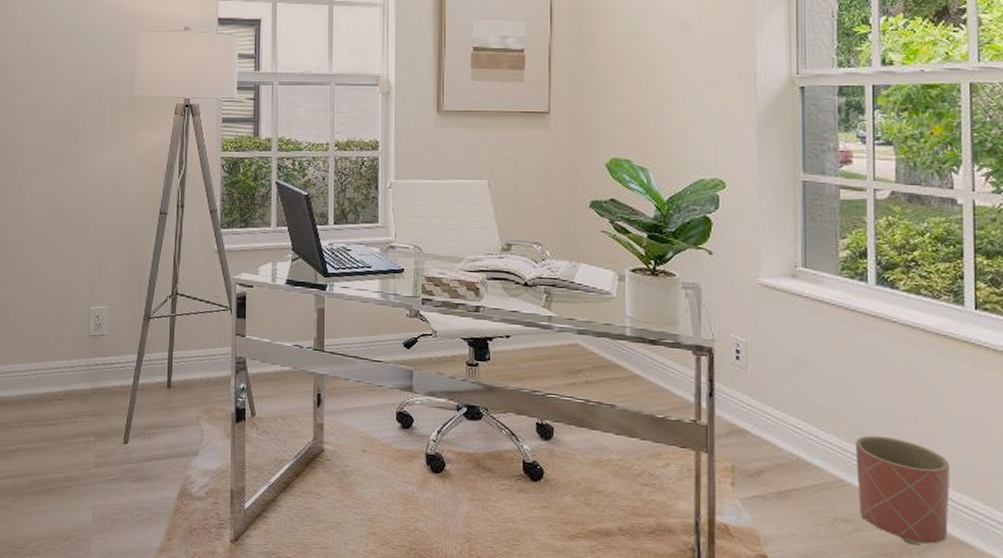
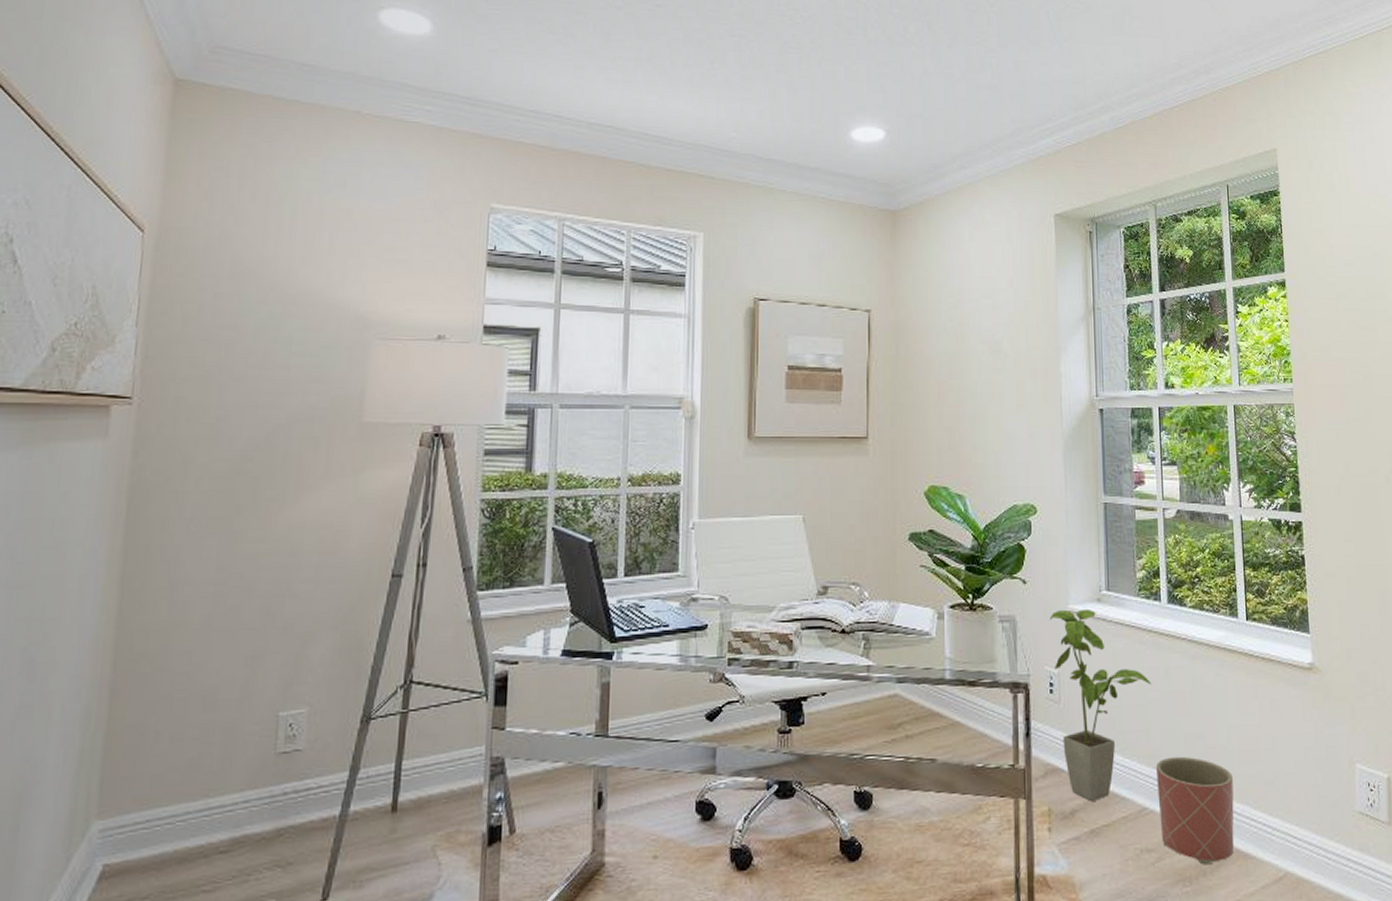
house plant: none [737,282,854,465] -> present [1049,608,1152,801]

